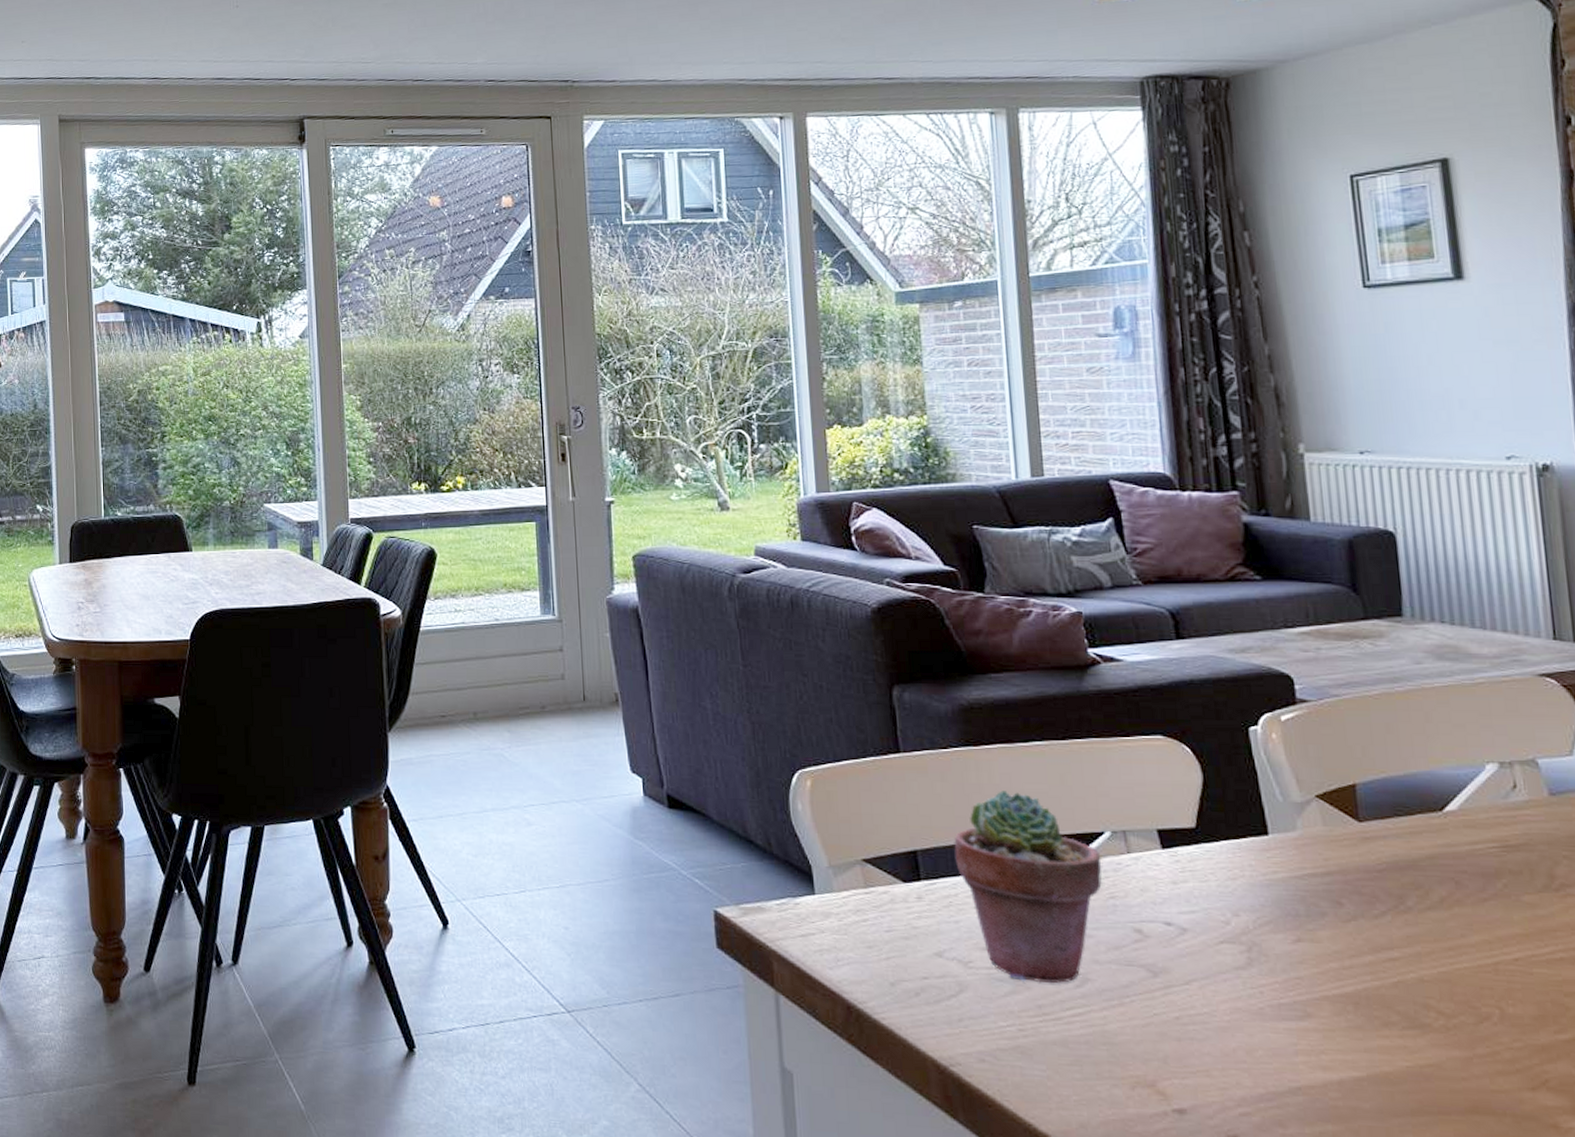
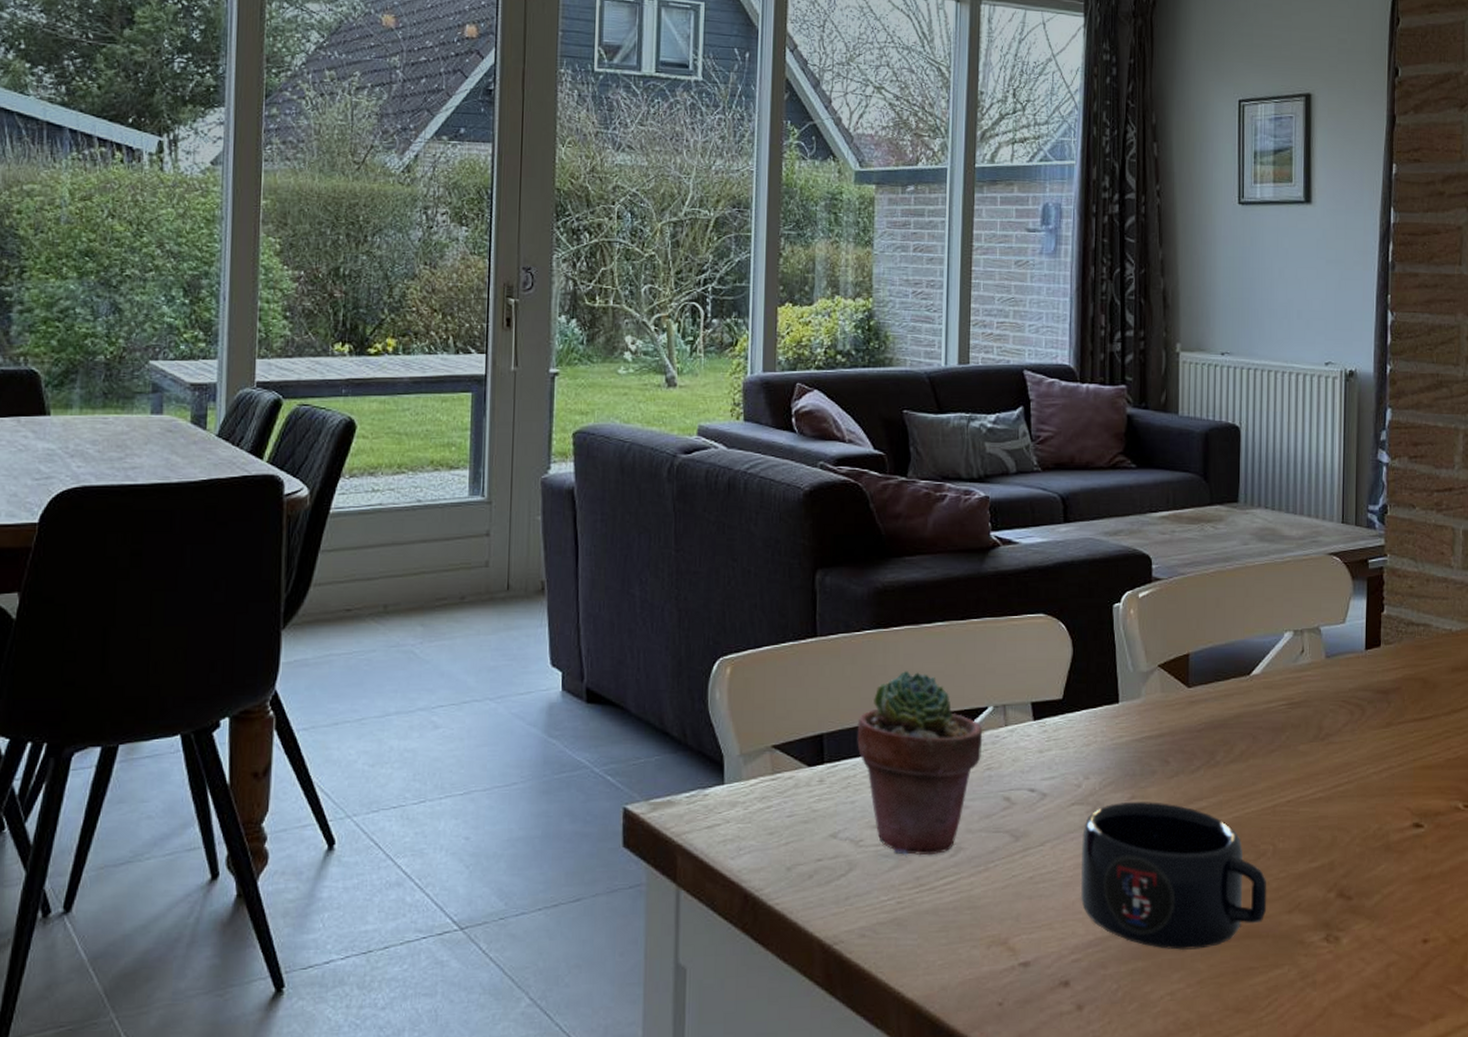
mug: none [1237,945,1500,1119] -> present [1080,802,1267,951]

